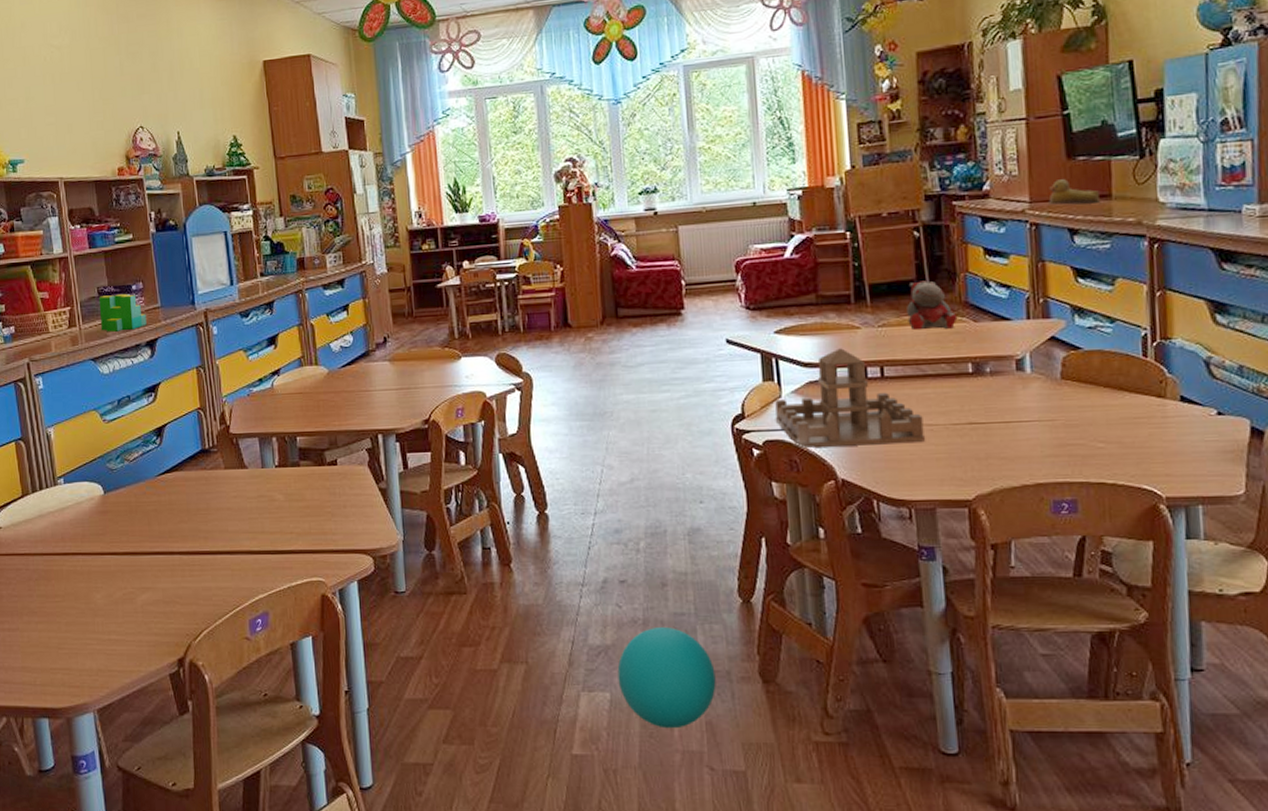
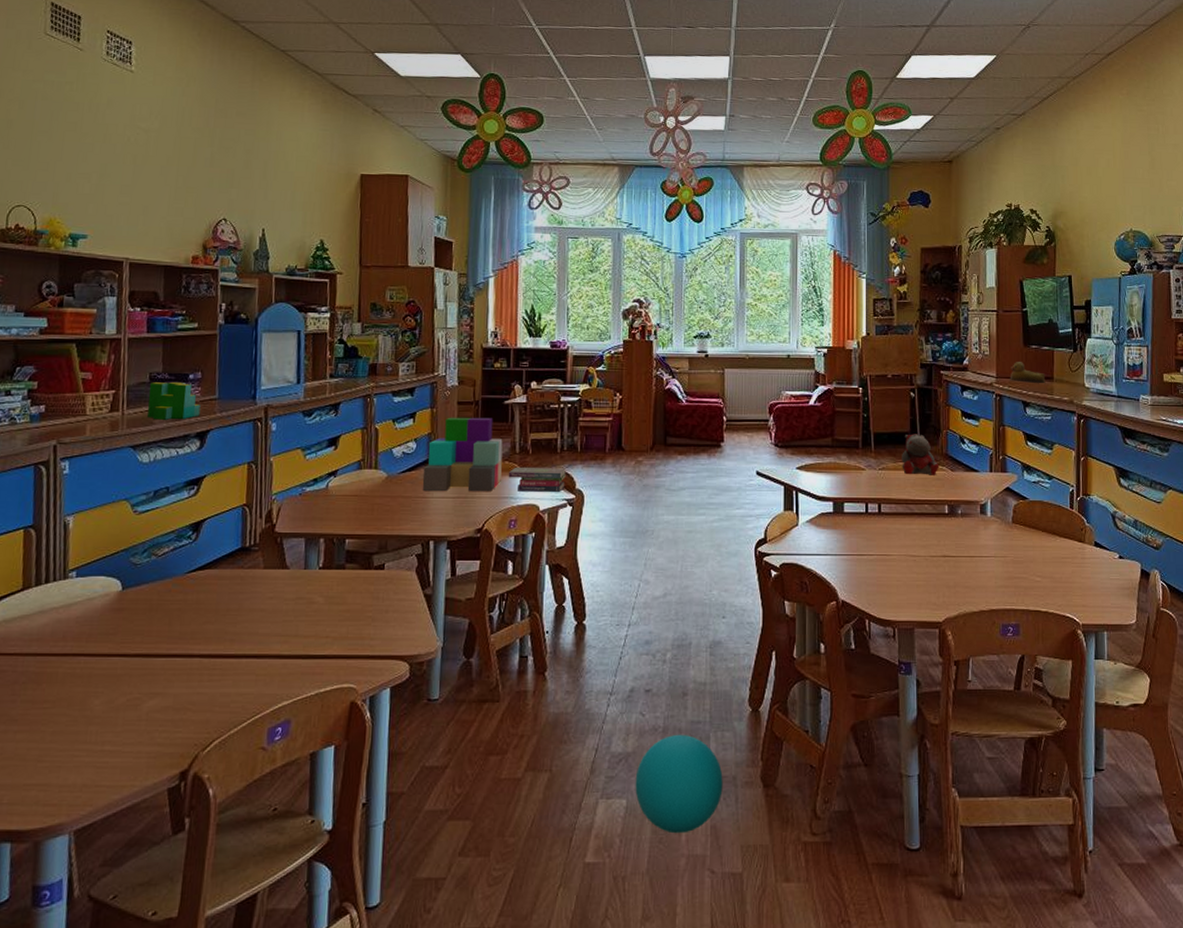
toy blocks: none [362,303,443,384] -> present [422,417,503,491]
books: none [449,351,511,379] -> present [508,468,566,493]
toy block set: present [775,348,926,449] -> none [791,486,910,572]

